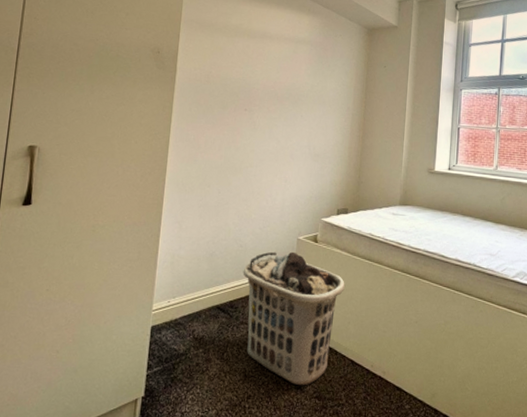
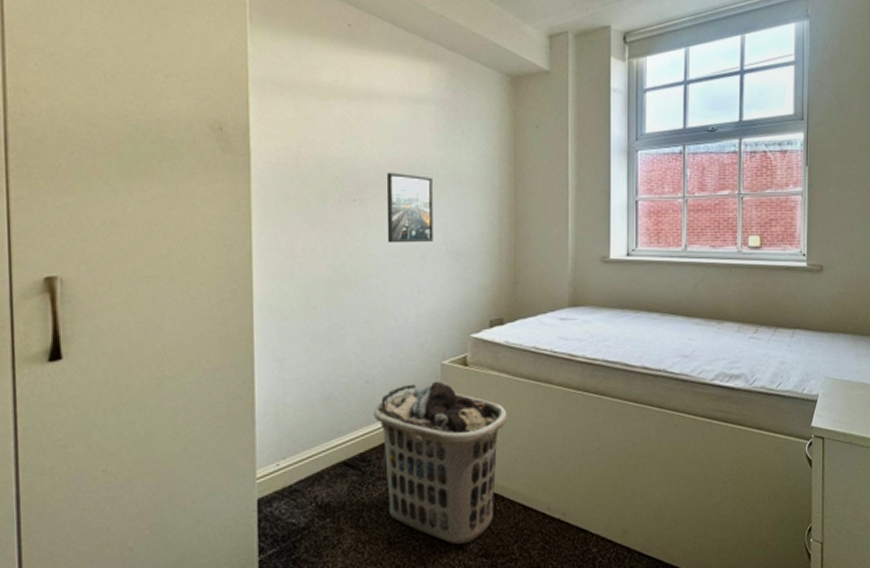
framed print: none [266,91,304,145] -> present [386,172,433,244]

